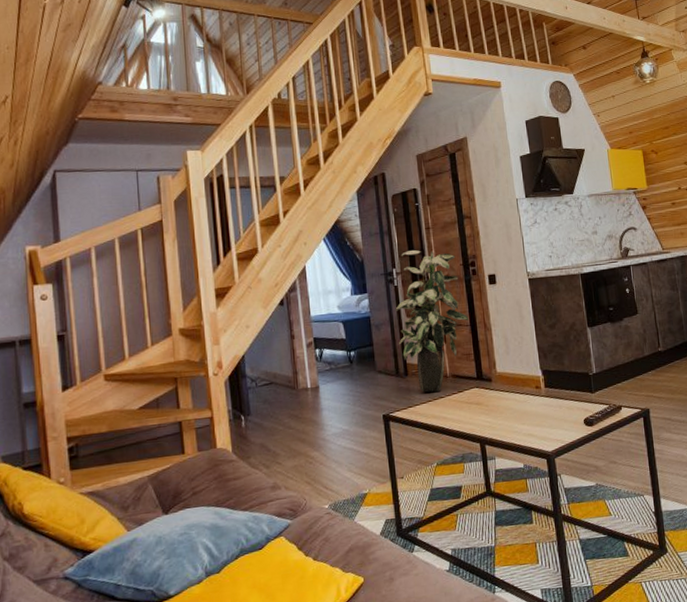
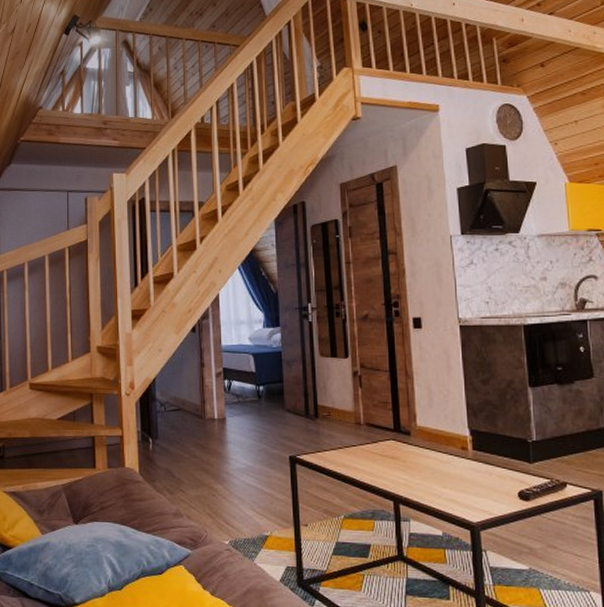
indoor plant: present [395,250,469,393] -> none [308,285,389,439]

